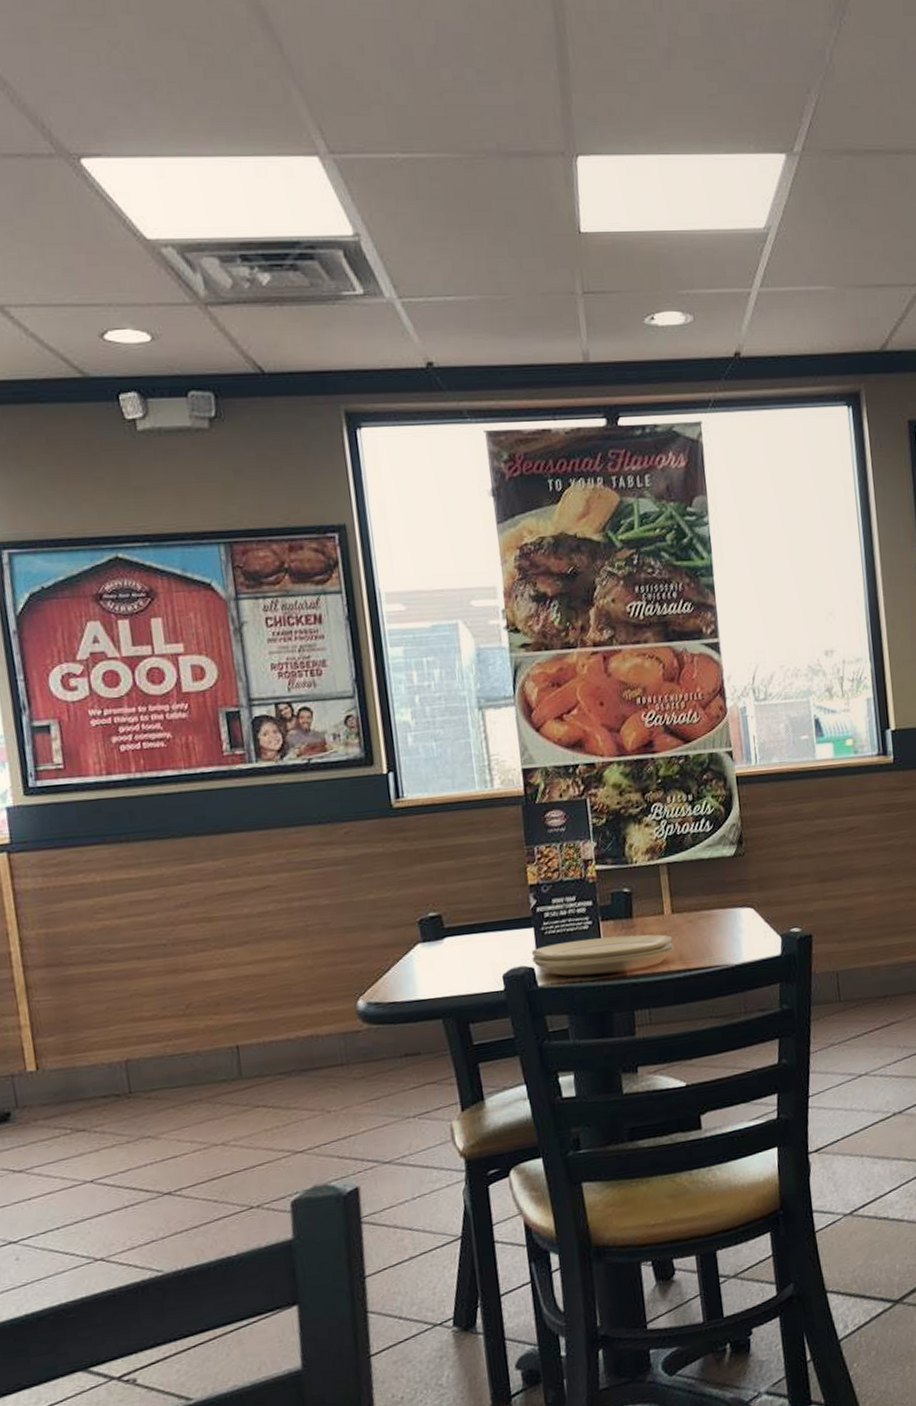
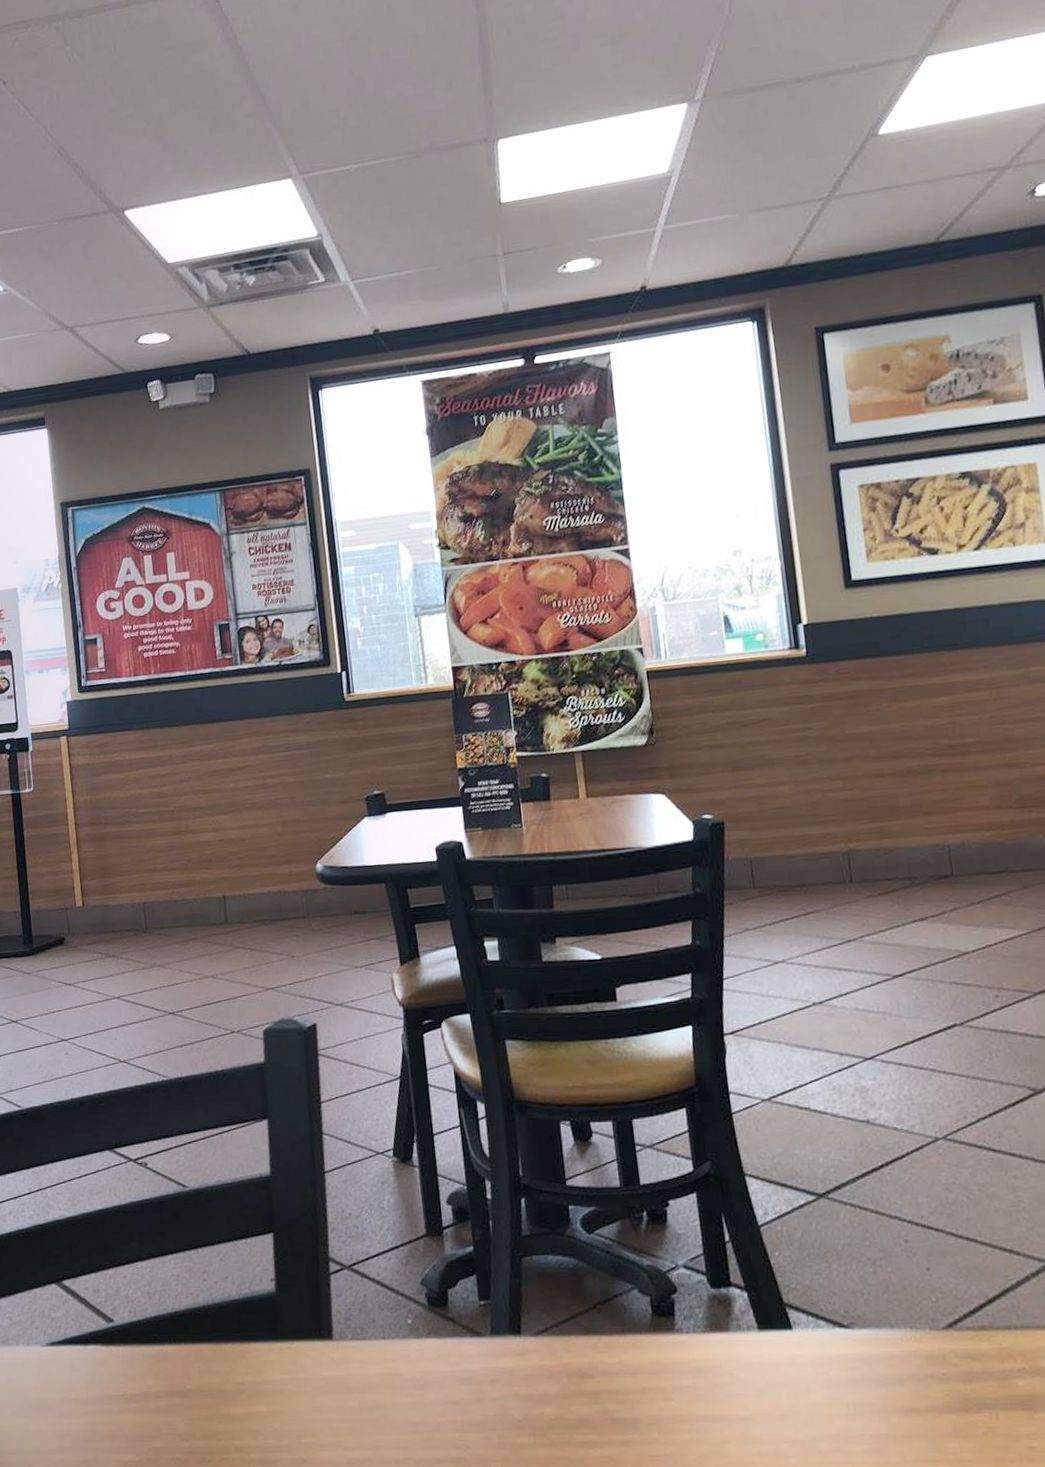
plate: present [531,934,675,976] -> none [460,816,590,852]

